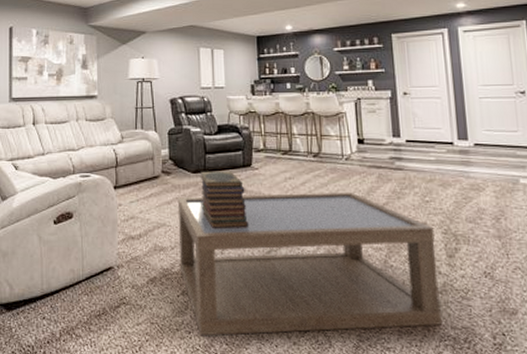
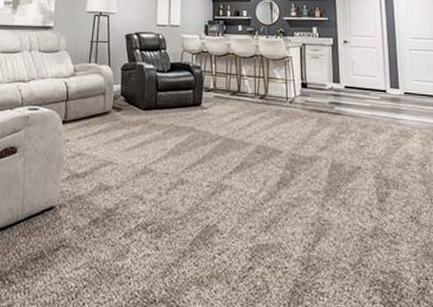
coffee table: present [177,192,442,336] -> none [123,134,372,282]
book stack: present [200,171,249,230] -> none [149,108,196,169]

